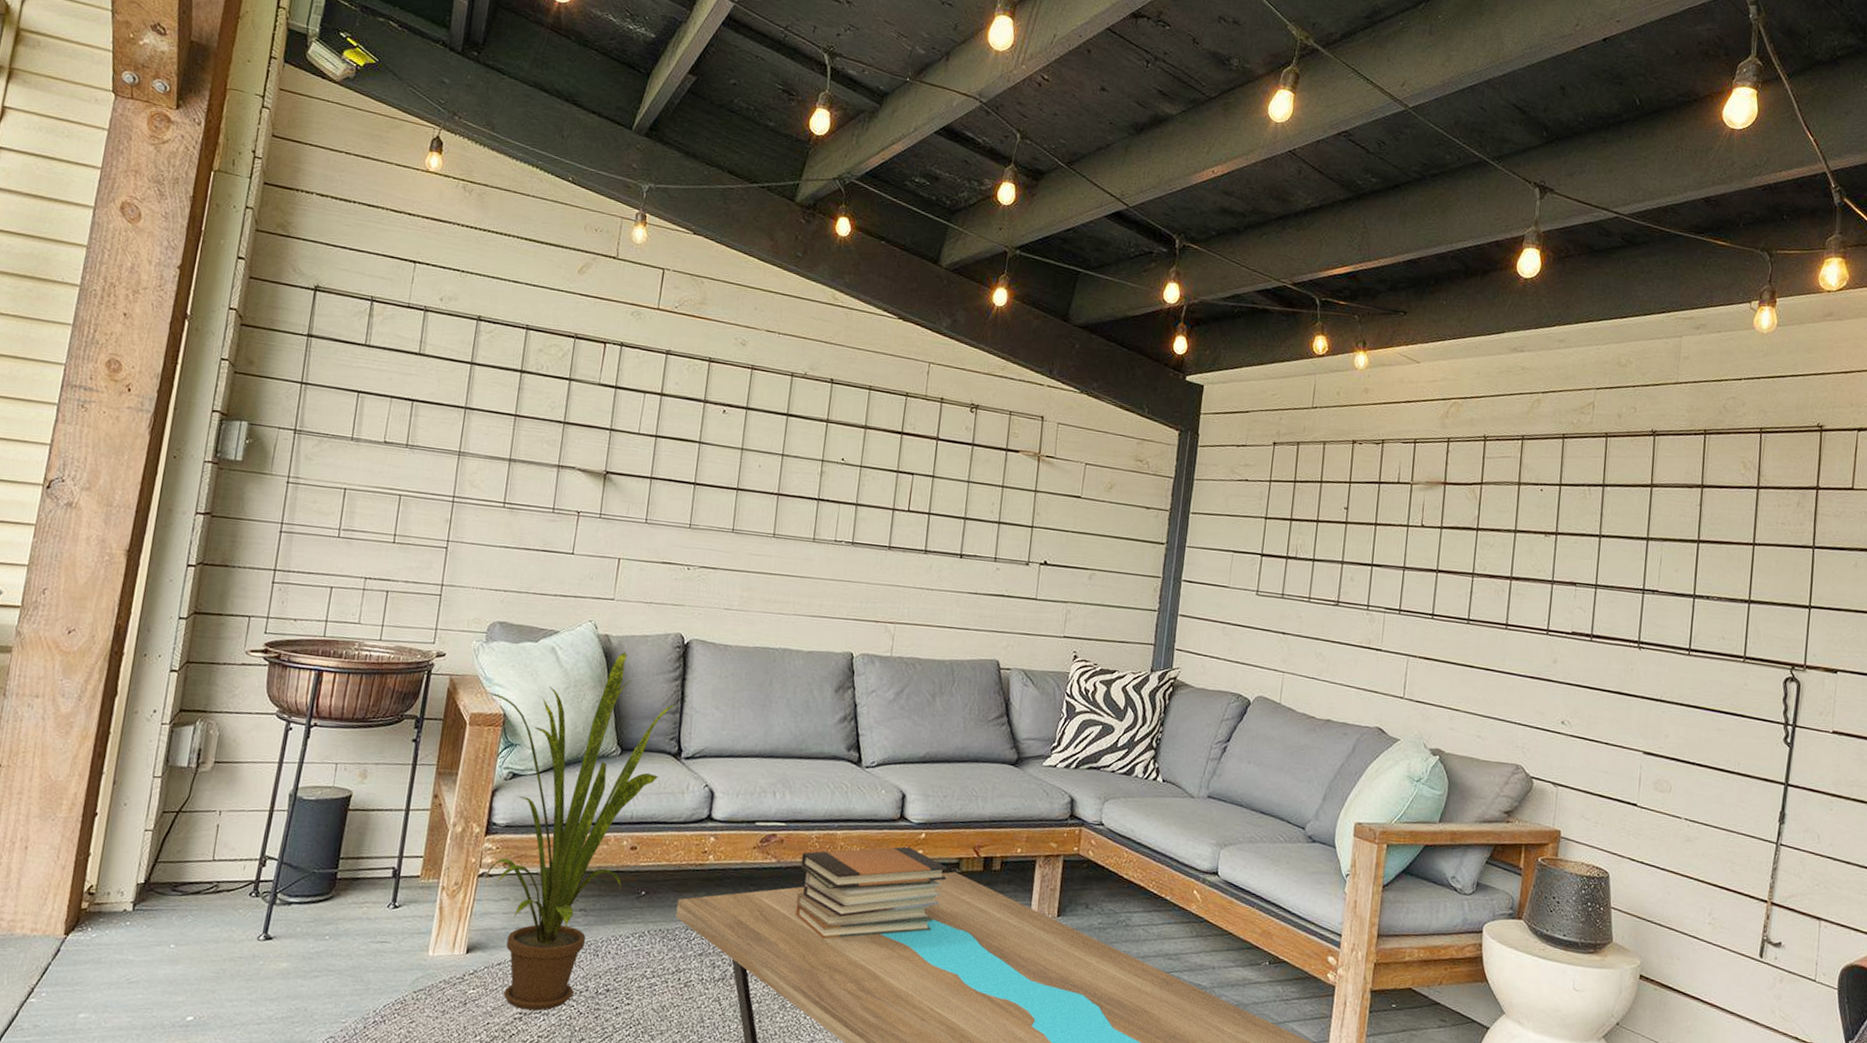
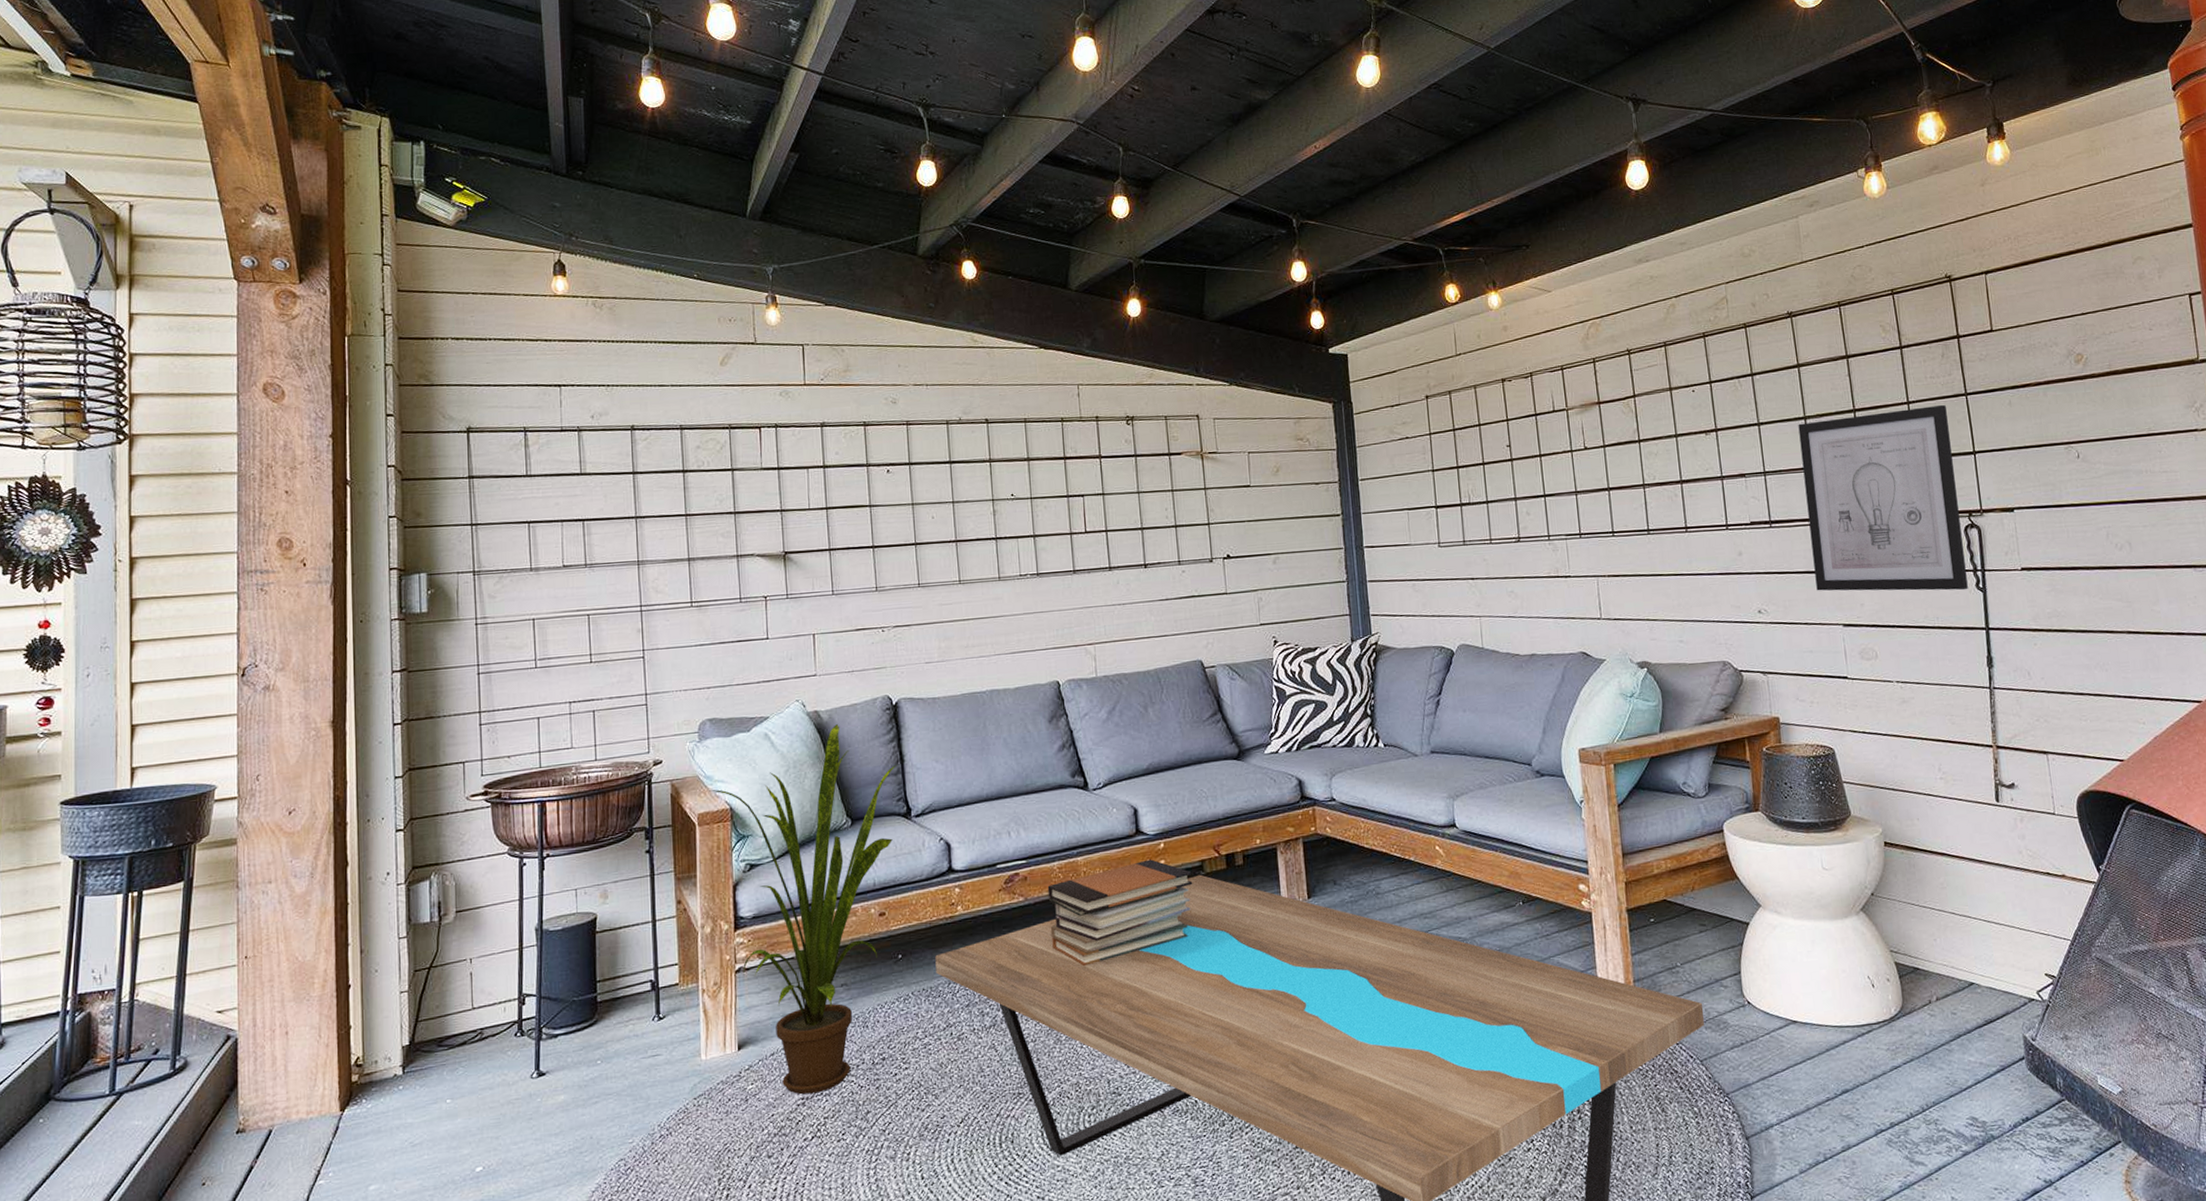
wall art: none [1624,543,1791,742] -> present [1798,405,1968,591]

